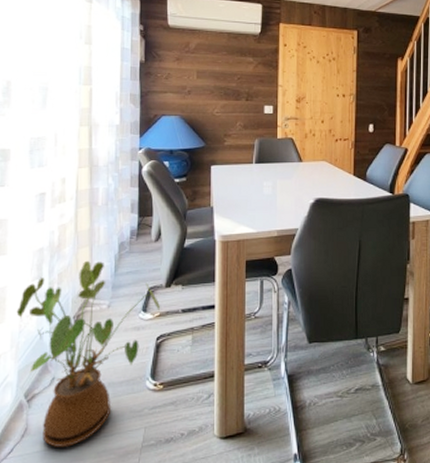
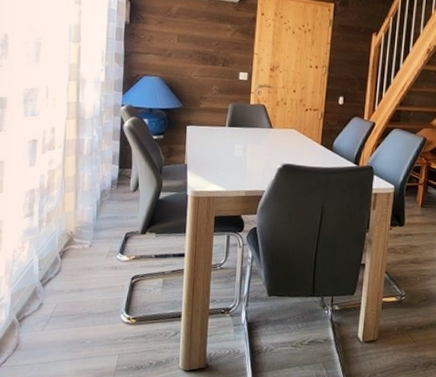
house plant: present [16,260,160,447] -> none [10,203,135,363]

